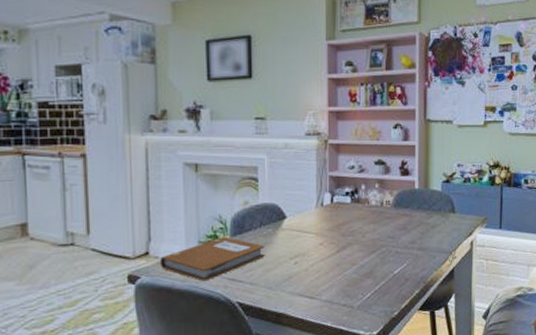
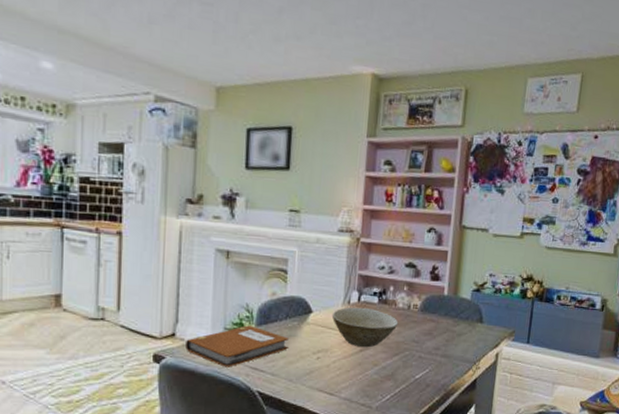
bowl: none [306,208,373,248] -> present [331,307,399,348]

